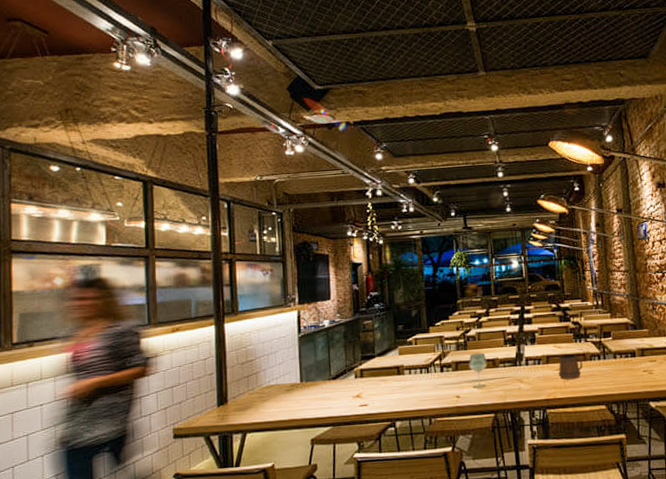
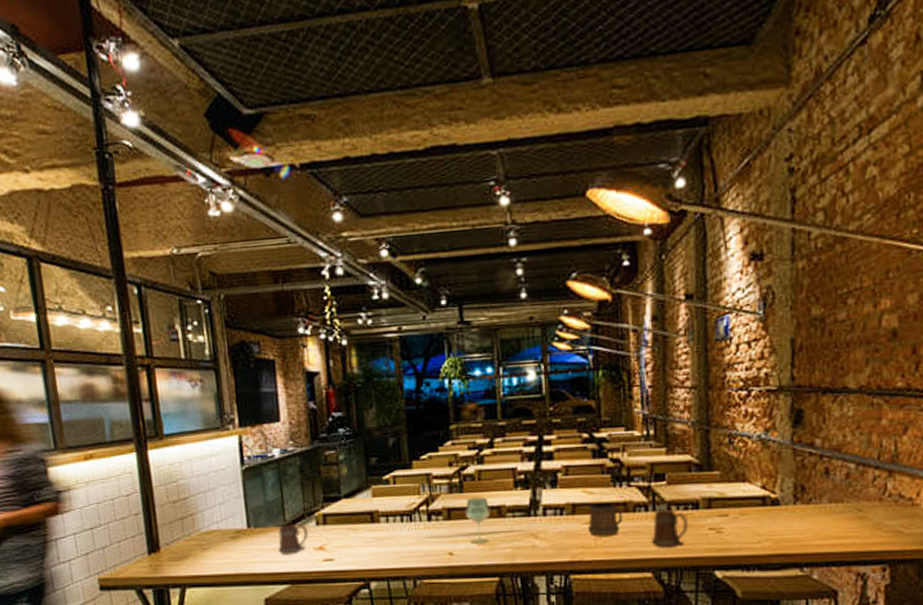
beer mug: none [324,377,349,404] -> present [278,523,309,556]
beer mug: none [604,357,629,388] -> present [653,509,689,550]

